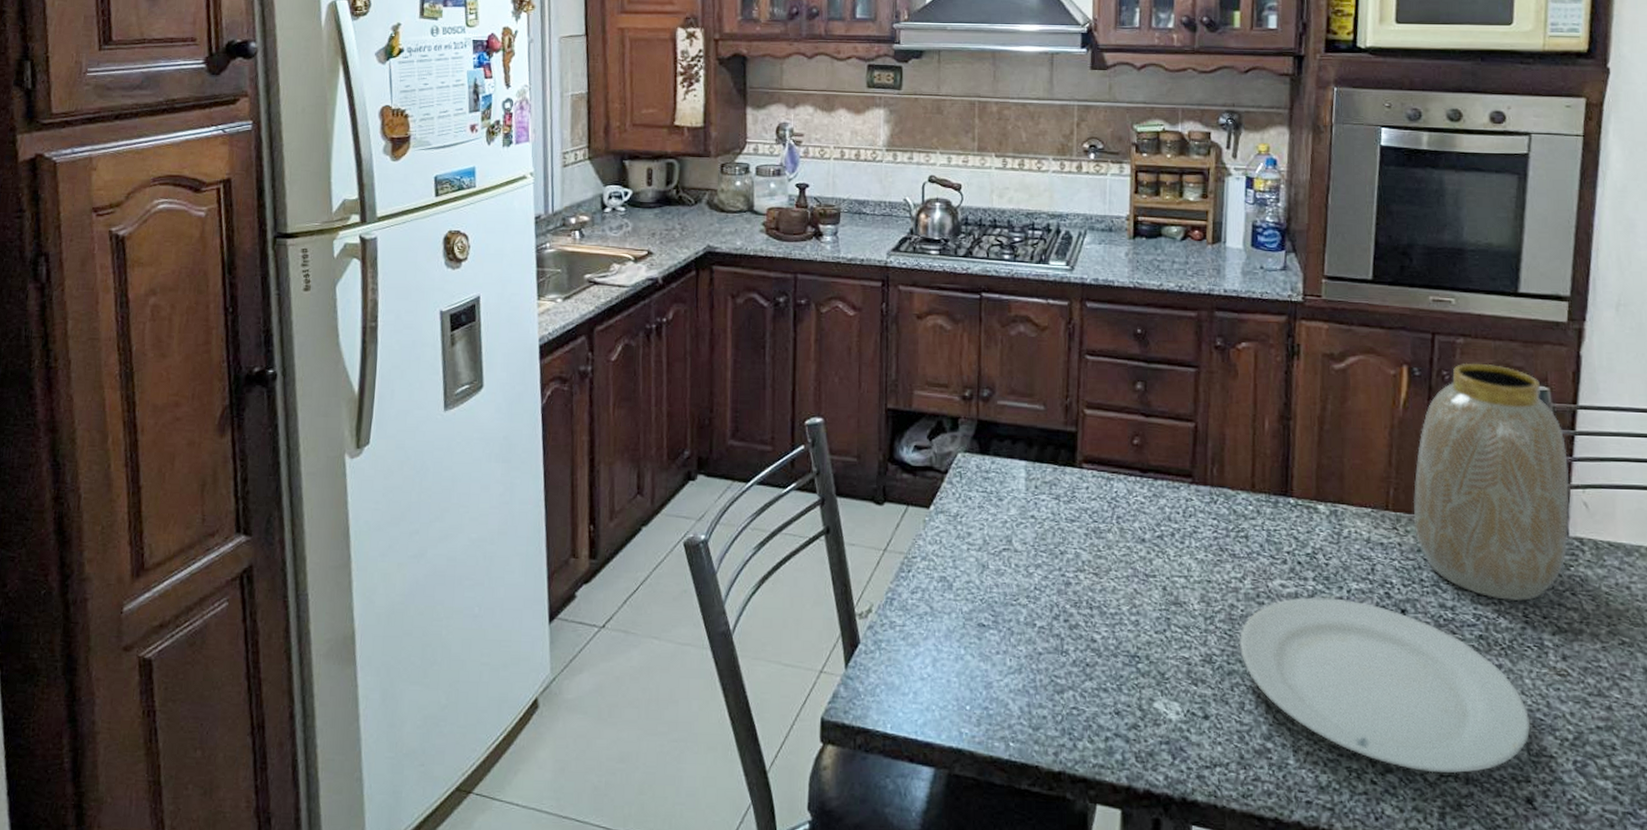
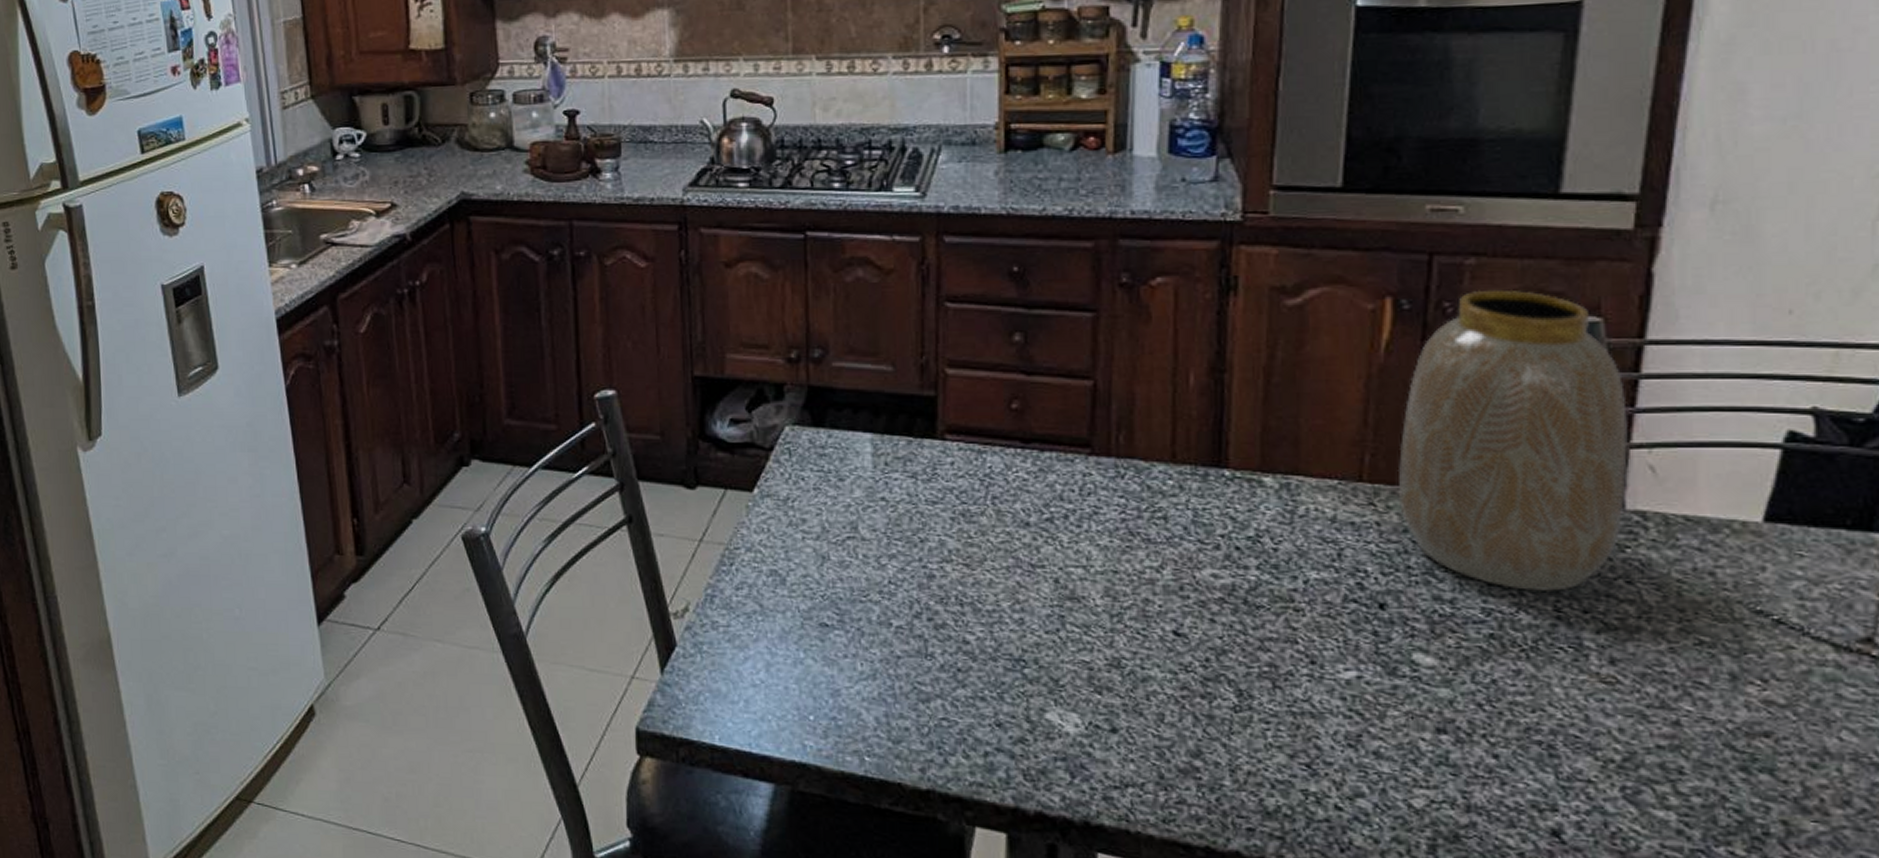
plate: present [1238,596,1531,774] -> none [1156,588,1561,800]

